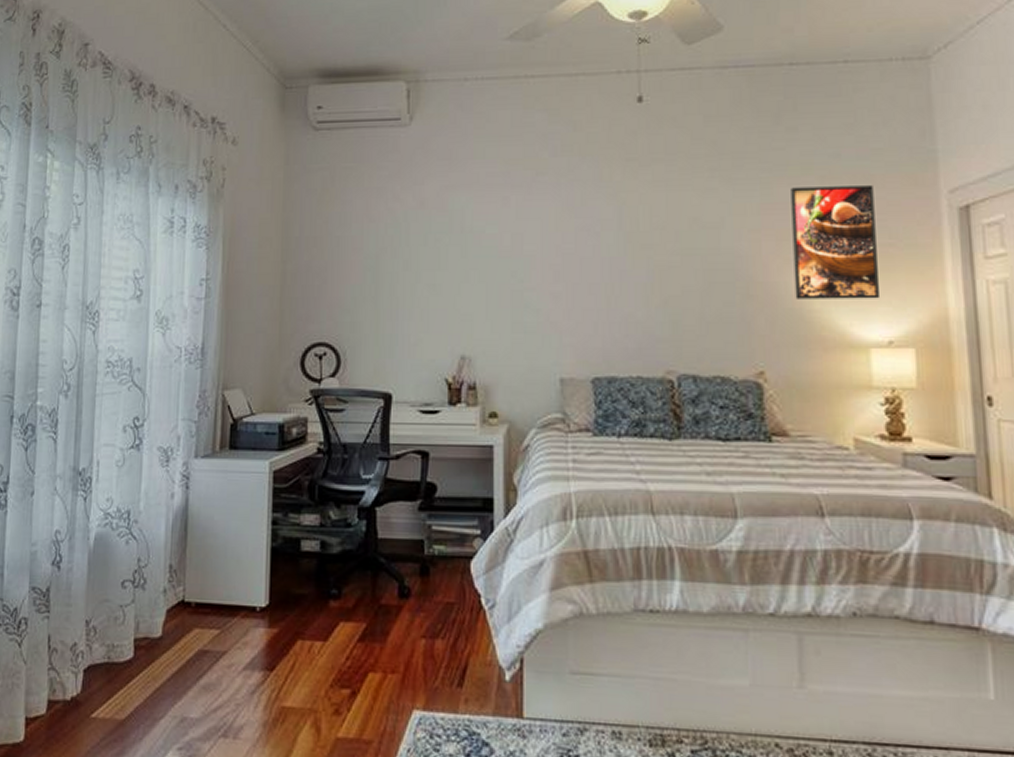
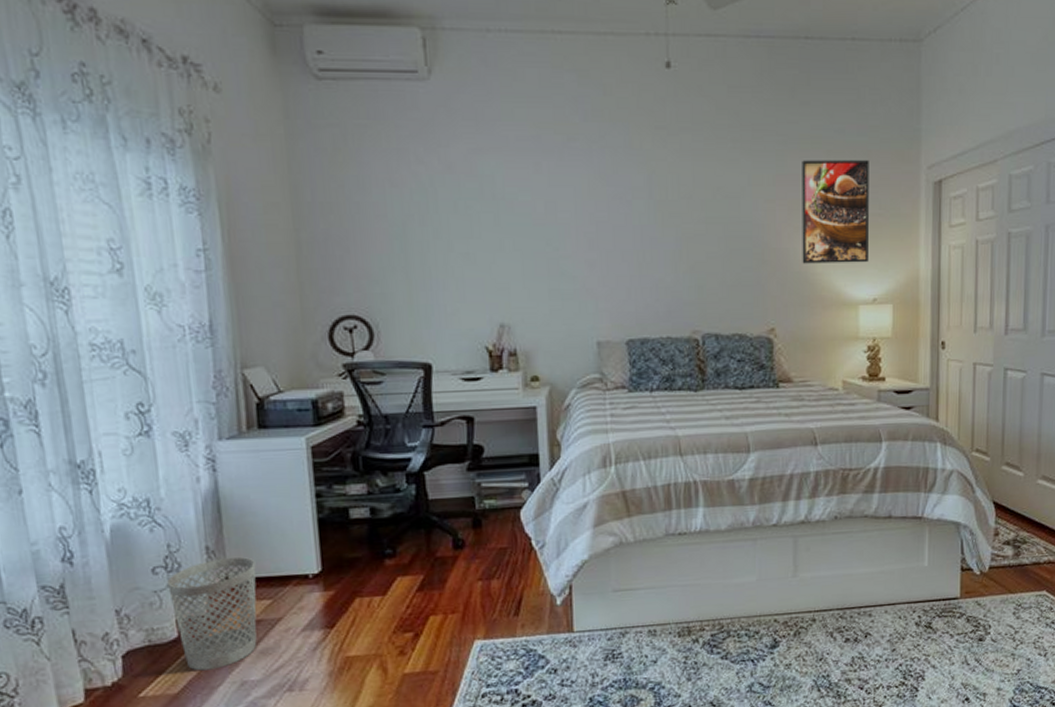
wastebasket: none [132,578,210,699] -> present [167,556,257,671]

